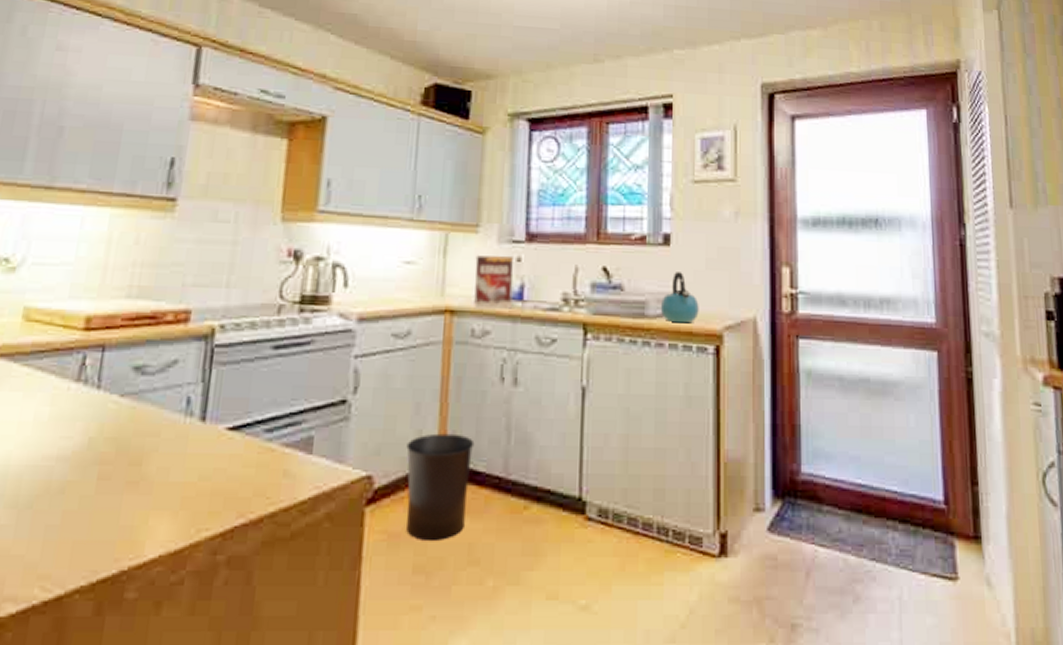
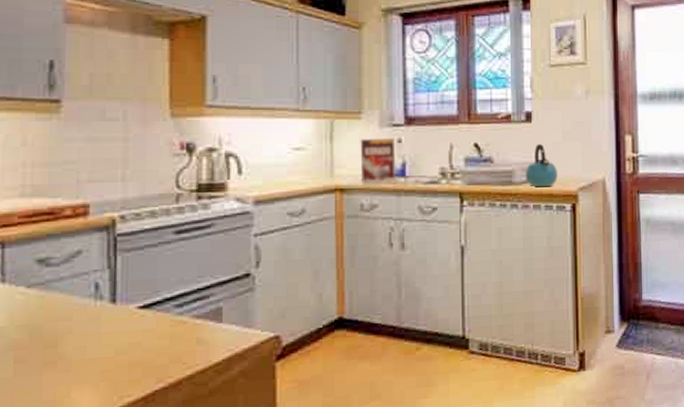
waste bin: present [406,433,475,540] -> none [309,294,370,384]

